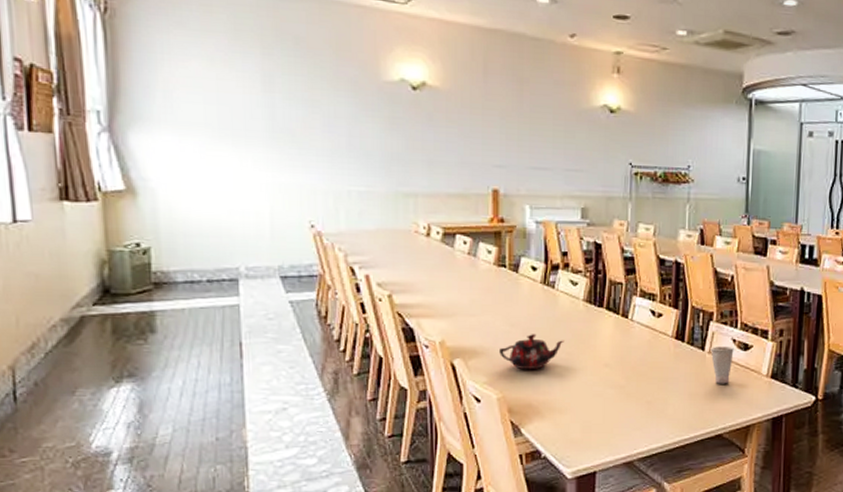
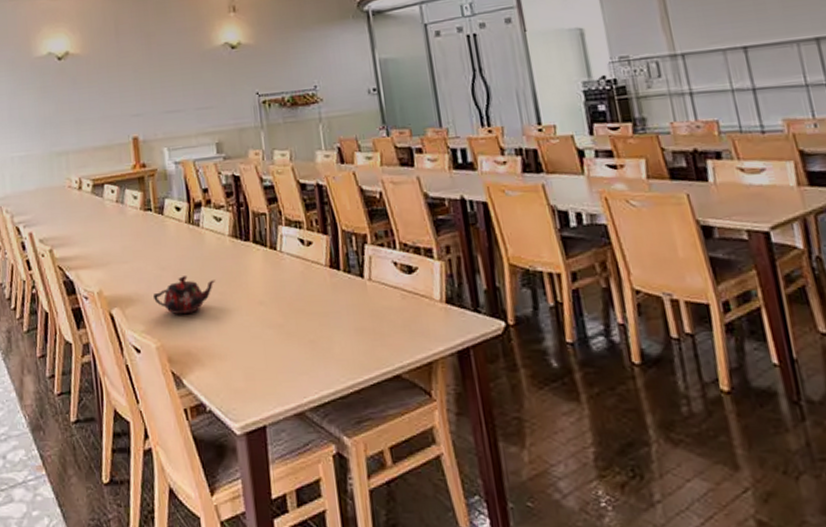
cup: present [710,346,734,384] -> none [370,270,399,315]

